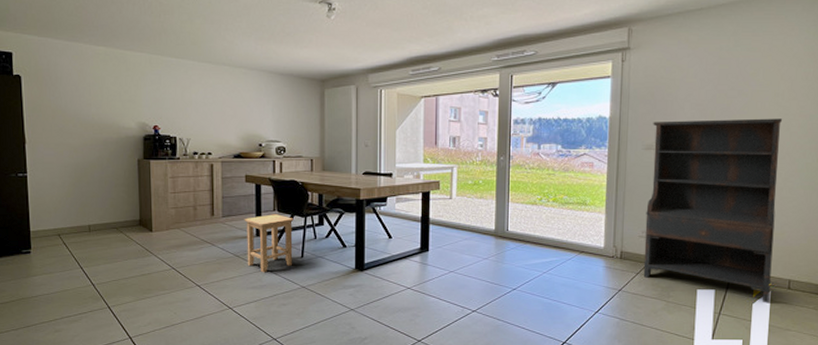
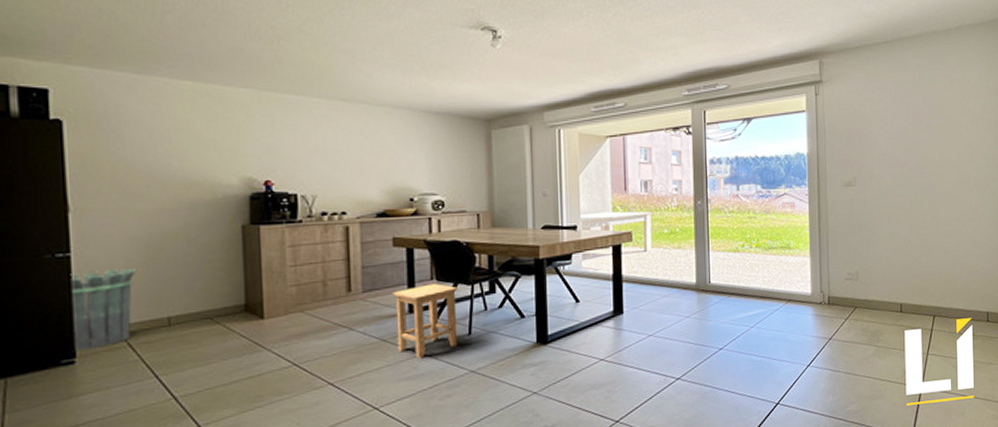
waste bin: none [27,187,69,244] -> present [70,269,137,351]
bookshelf: present [643,118,783,303] -> none [850,150,971,339]

